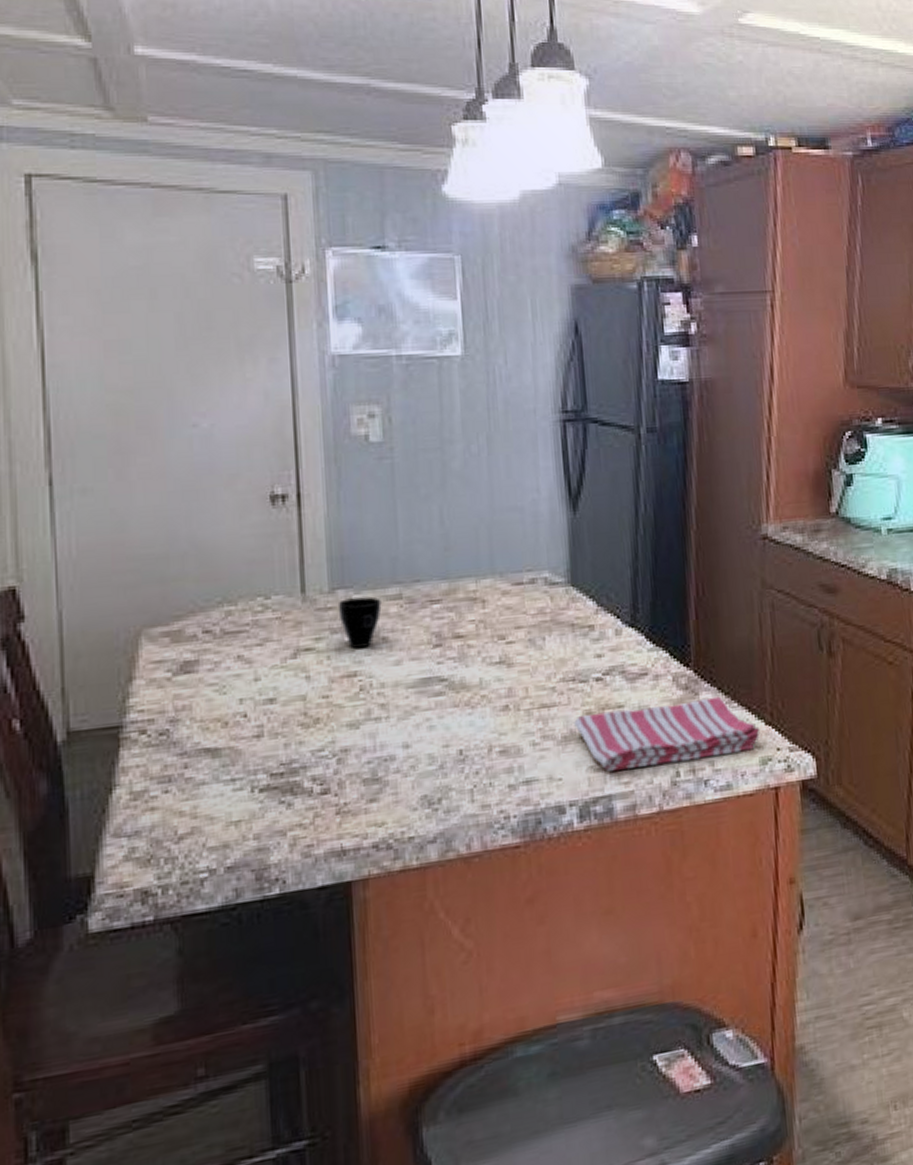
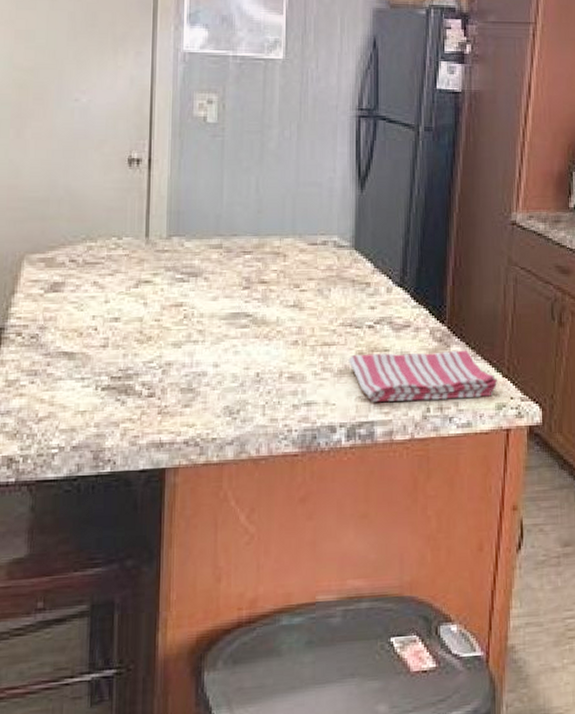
cup: present [337,596,382,649] -> none [172,244,206,285]

